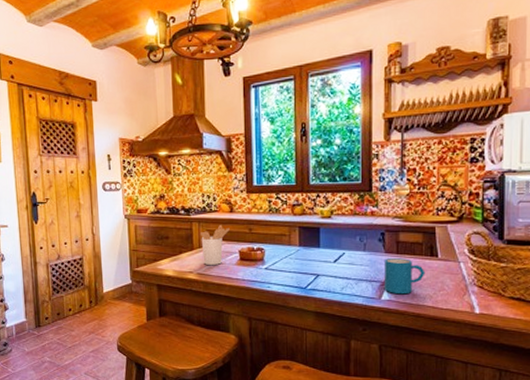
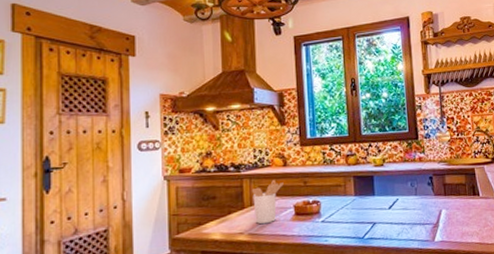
mug: present [385,258,426,295] -> none [435,199,471,235]

